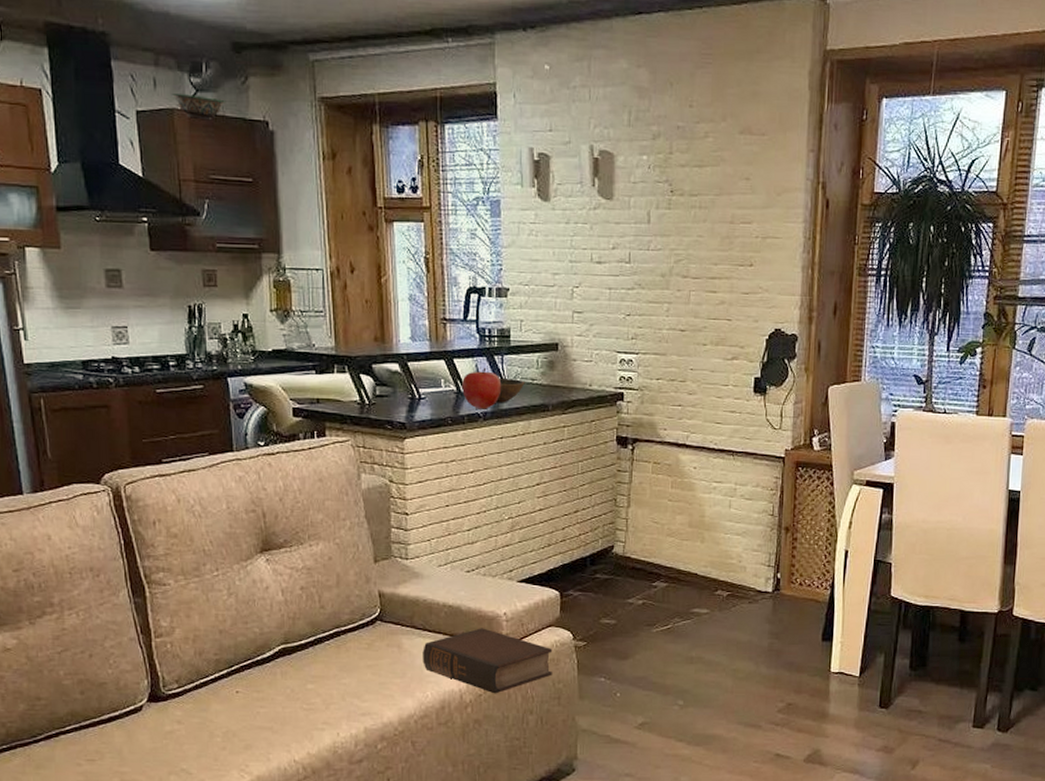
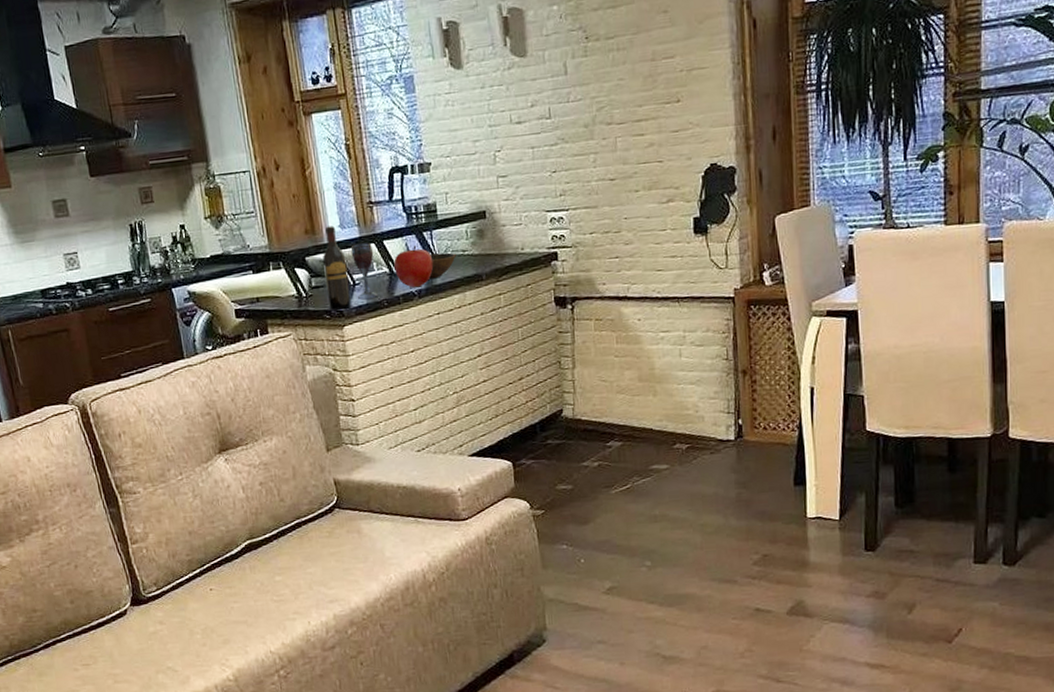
decorative bowl: present [171,92,227,121] -> none [94,21,145,45]
wine bottle: none [390,336,415,423] -> present [323,226,352,311]
cup: none [419,358,443,415] -> present [350,242,378,300]
book: present [423,628,553,694] -> none [382,505,513,571]

